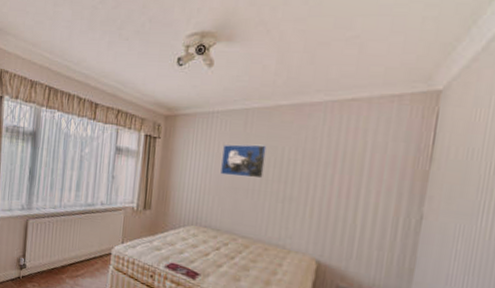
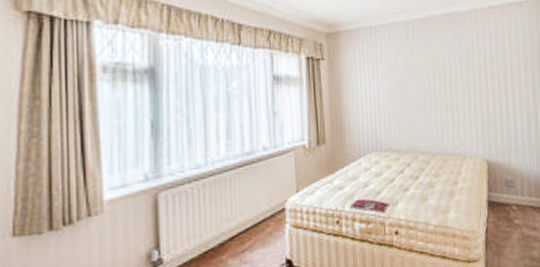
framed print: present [220,144,267,179] -> none [391,56,431,92]

